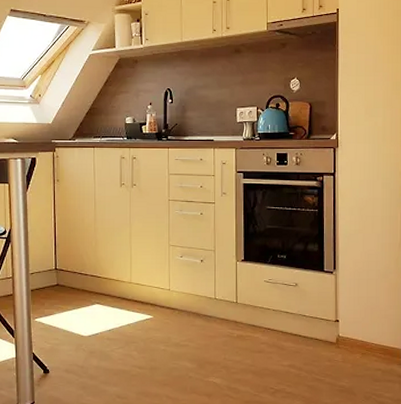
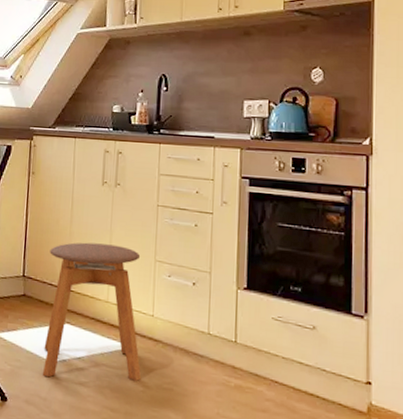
stool: none [78,236,163,349] -> present [43,242,142,381]

